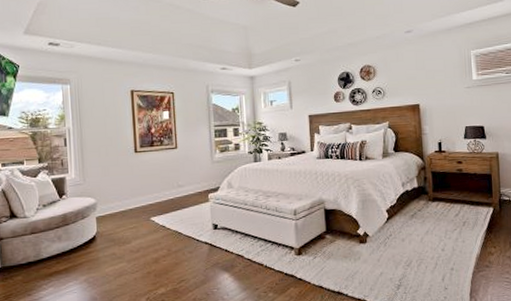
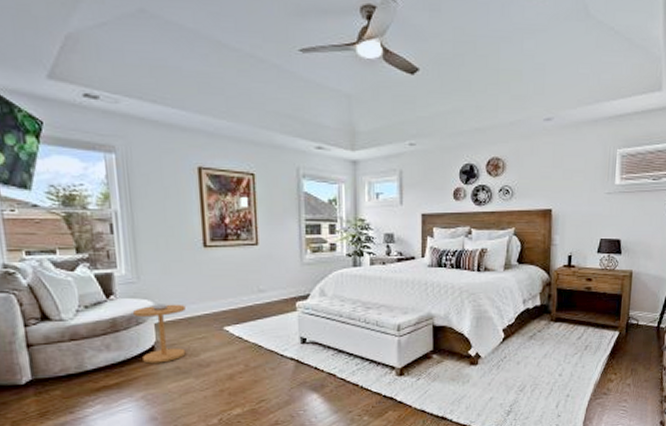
side table: none [79,200,120,251] -> present [132,304,186,364]

